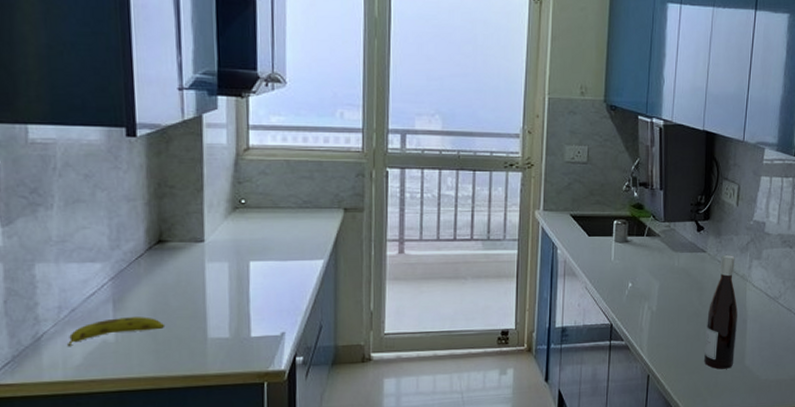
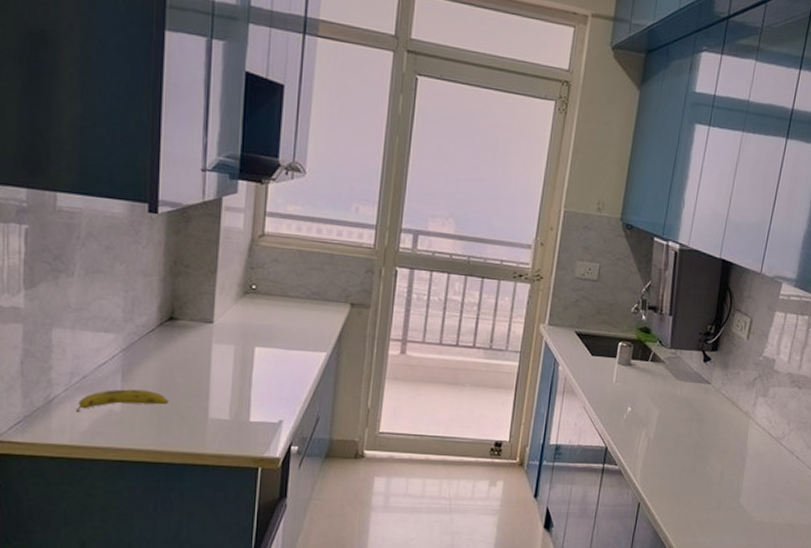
bottle: present [704,254,738,369] -> none [698,388,740,506]

